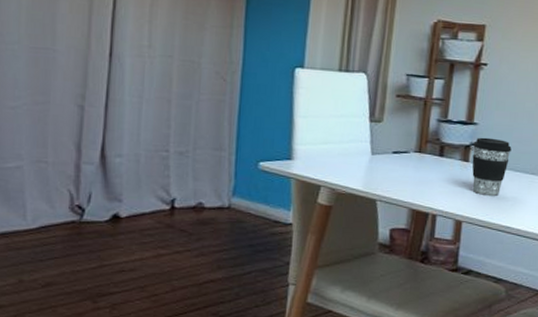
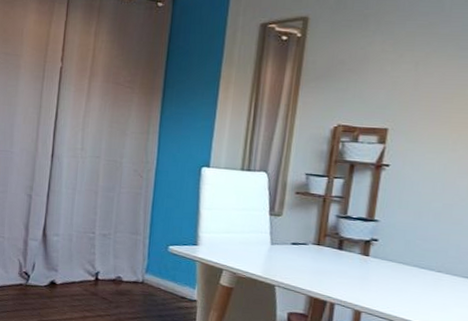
coffee cup: present [472,137,512,196] -> none [372,233,416,290]

